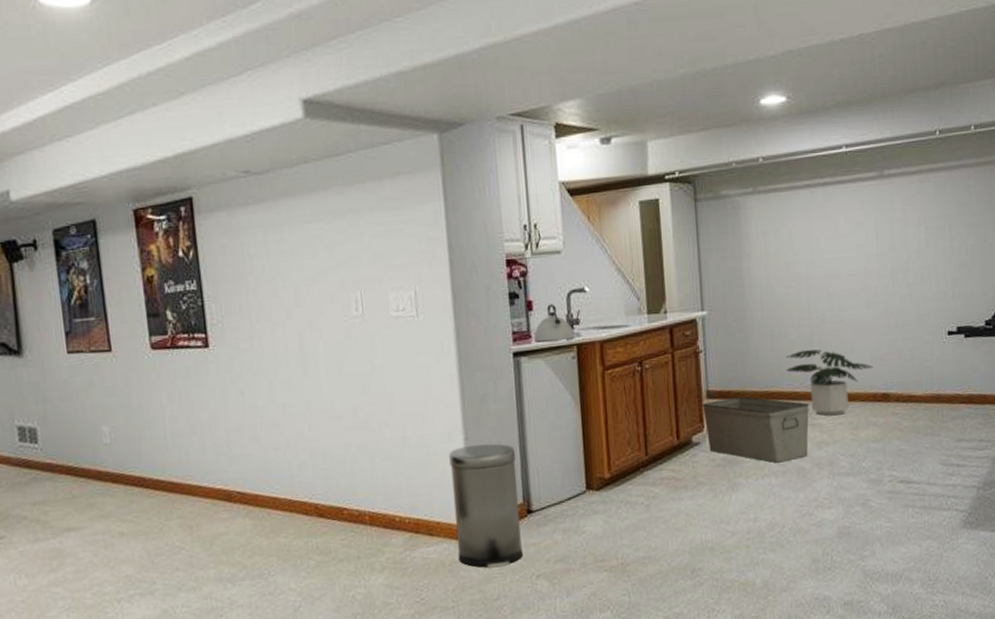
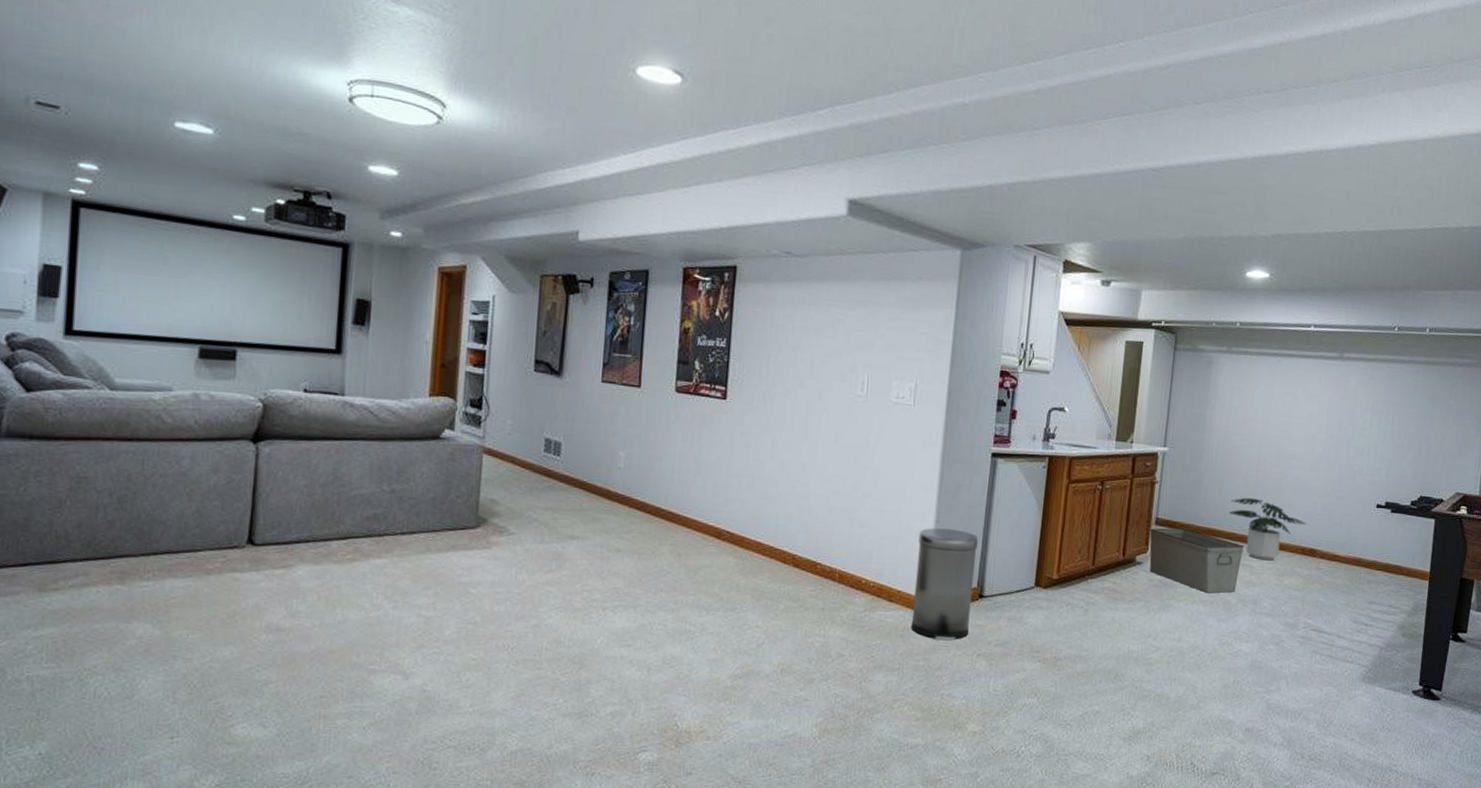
kettle: present [533,304,575,342] -> none [1012,416,1049,451]

